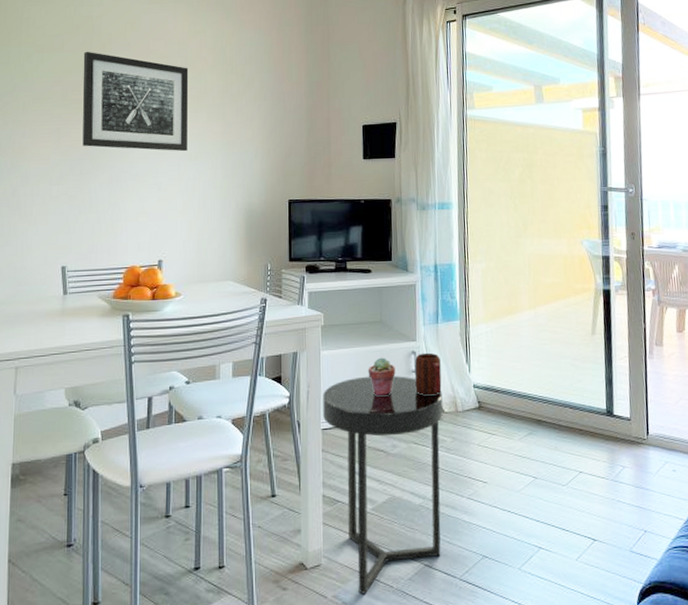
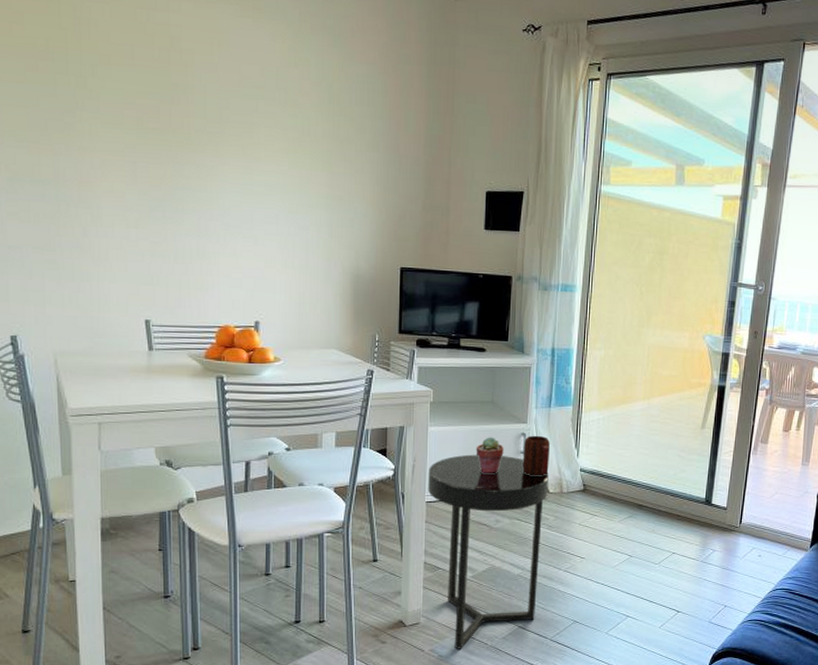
wall art: present [82,51,189,152] -> none [160,69,289,203]

